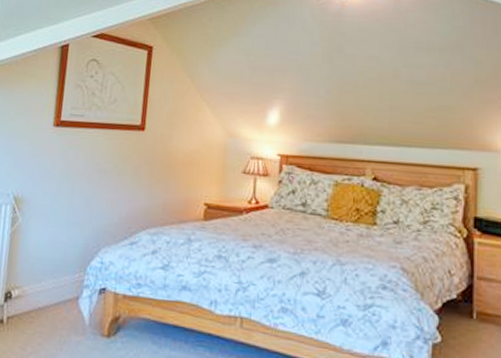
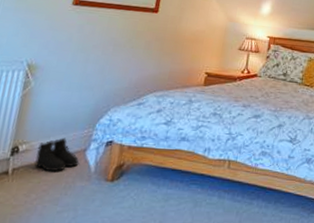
boots: none [28,282,73,323] -> present [34,137,79,172]

